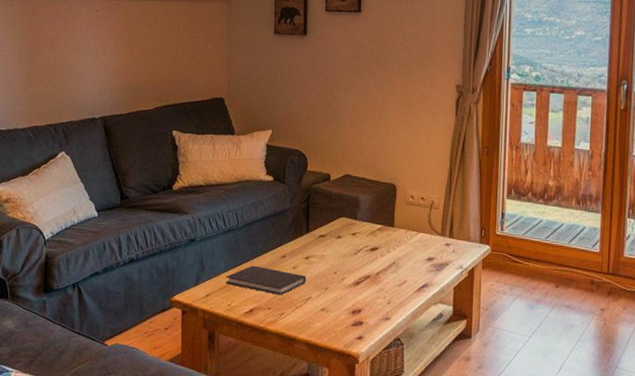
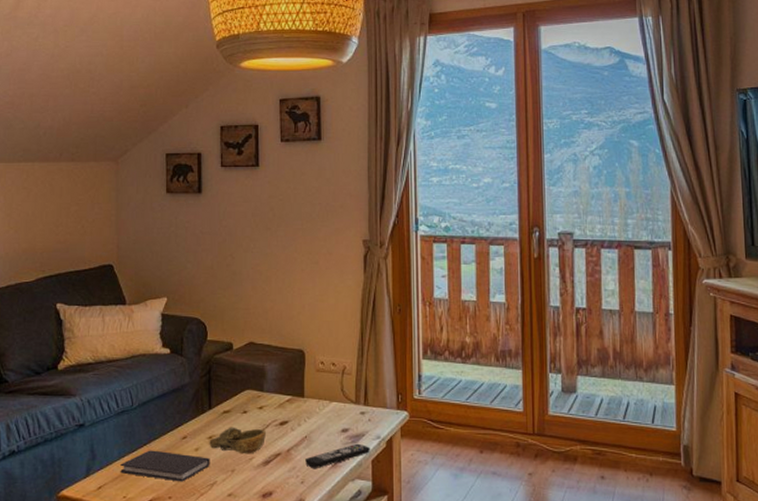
decorative bowl: none [306,249,359,275] -> present [209,427,267,454]
remote control: none [392,271,453,291] -> present [305,443,370,468]

